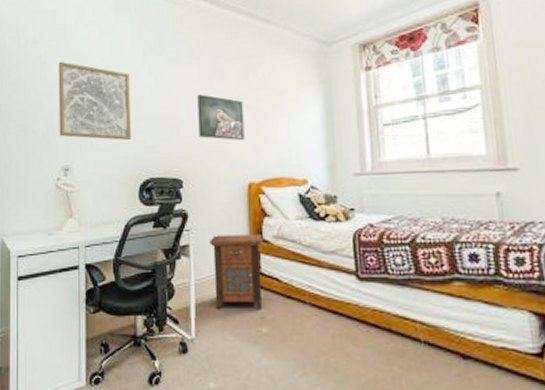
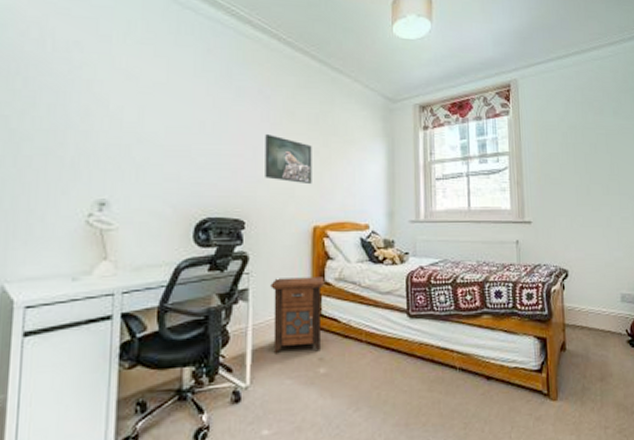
wall art: present [58,61,131,140] -> none [94,78,189,175]

